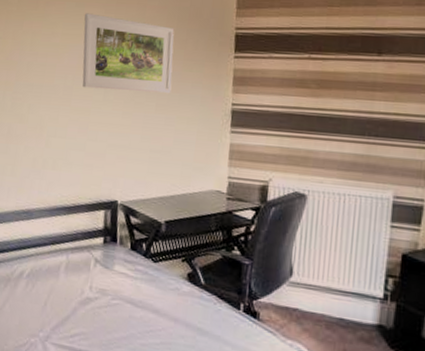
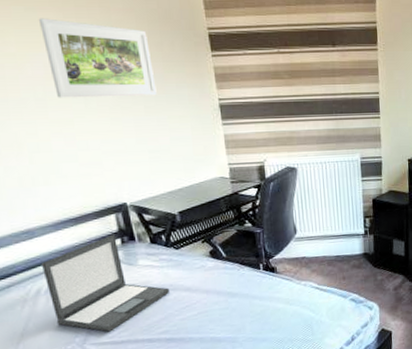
laptop: none [28,231,138,336] -> present [40,234,170,332]

